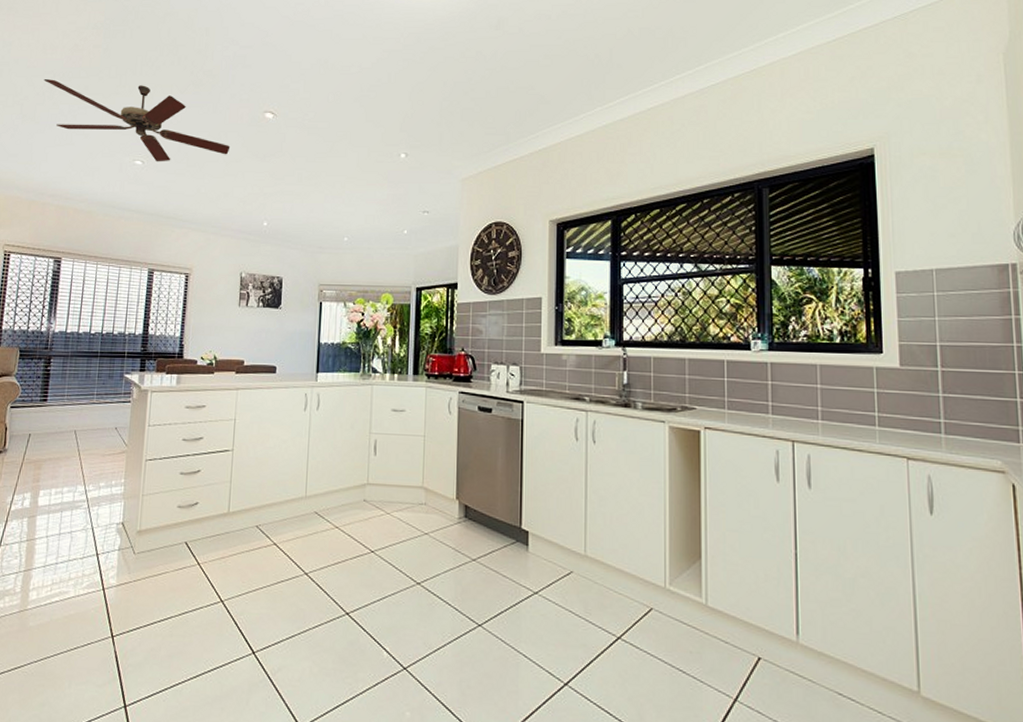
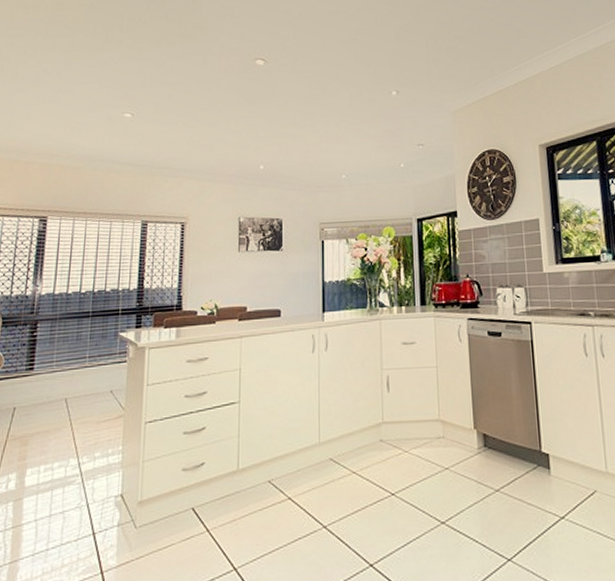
ceiling fan: present [44,79,230,162] -> none [25,38,222,114]

